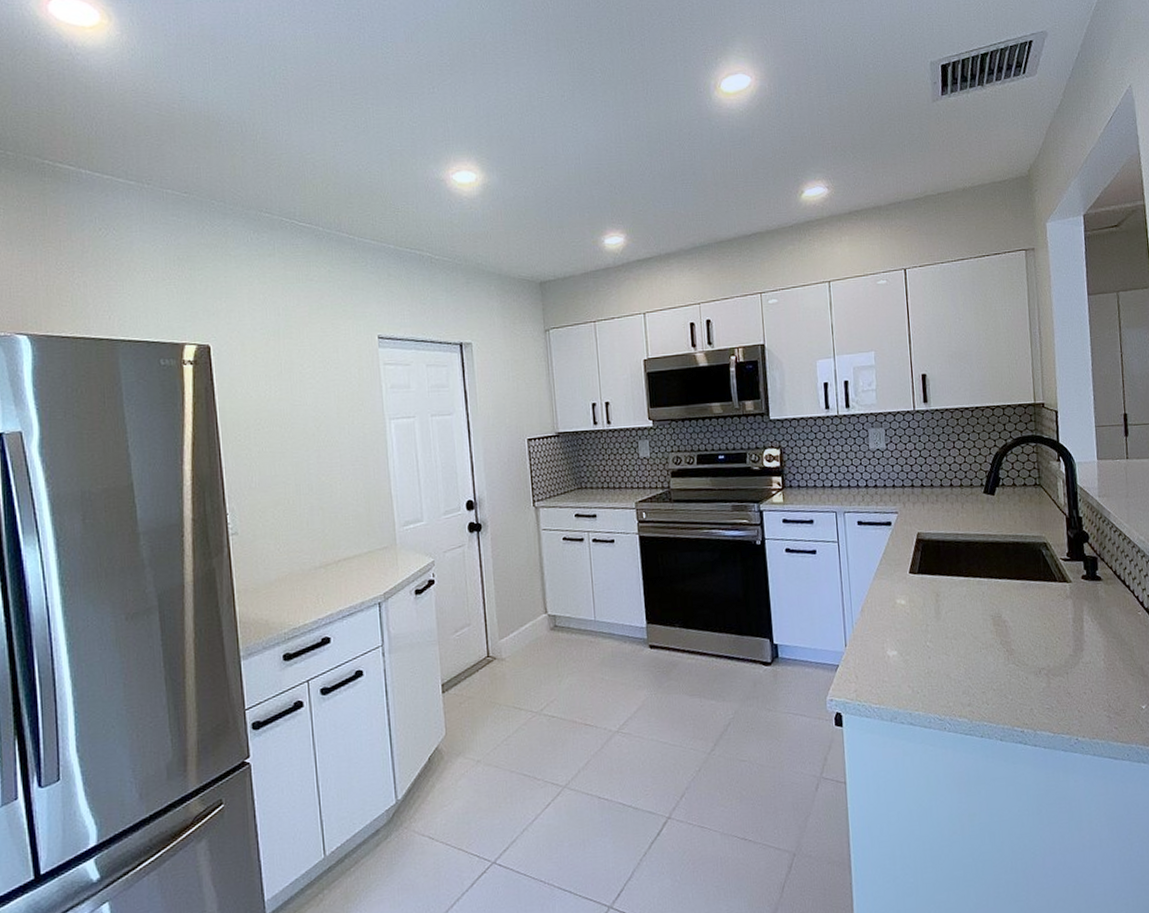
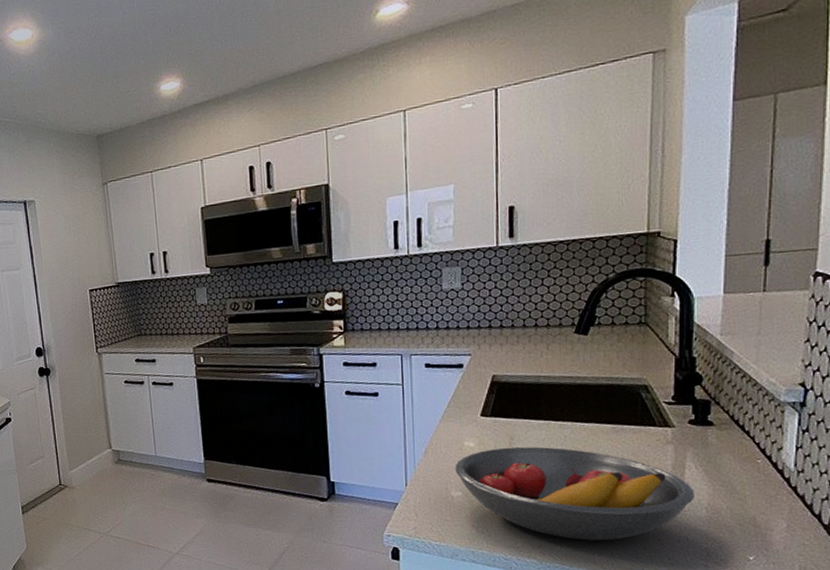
fruit bowl: none [889,603,1093,697] -> present [455,447,695,541]

